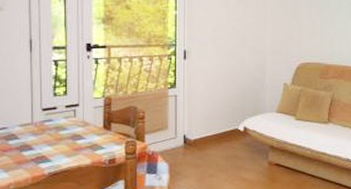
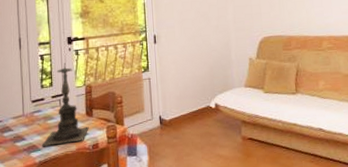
candle holder: none [51,71,106,157] -> present [41,63,89,146]

